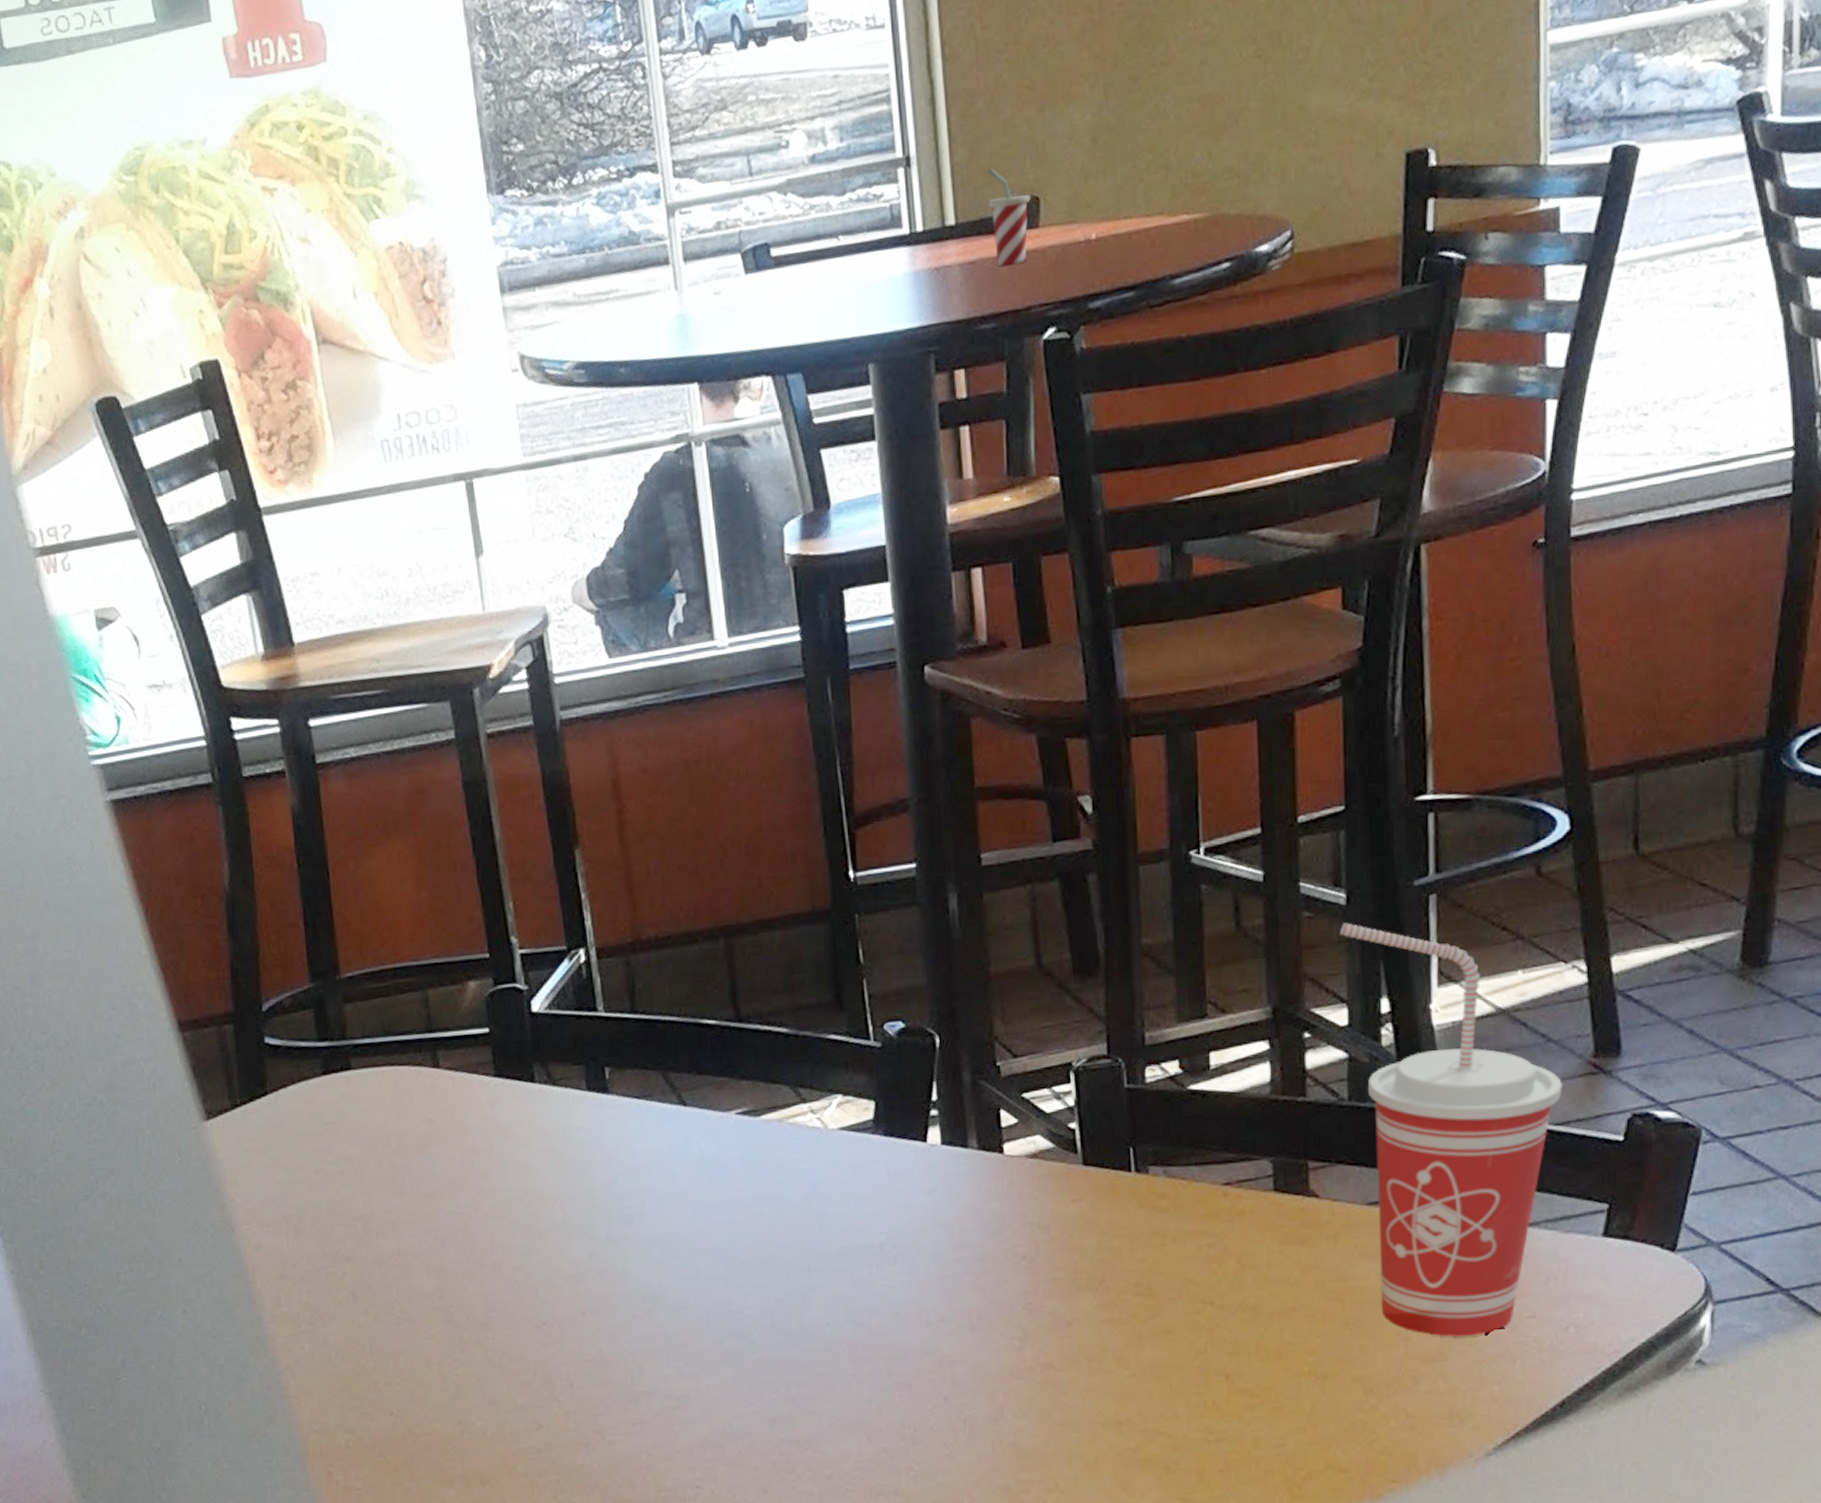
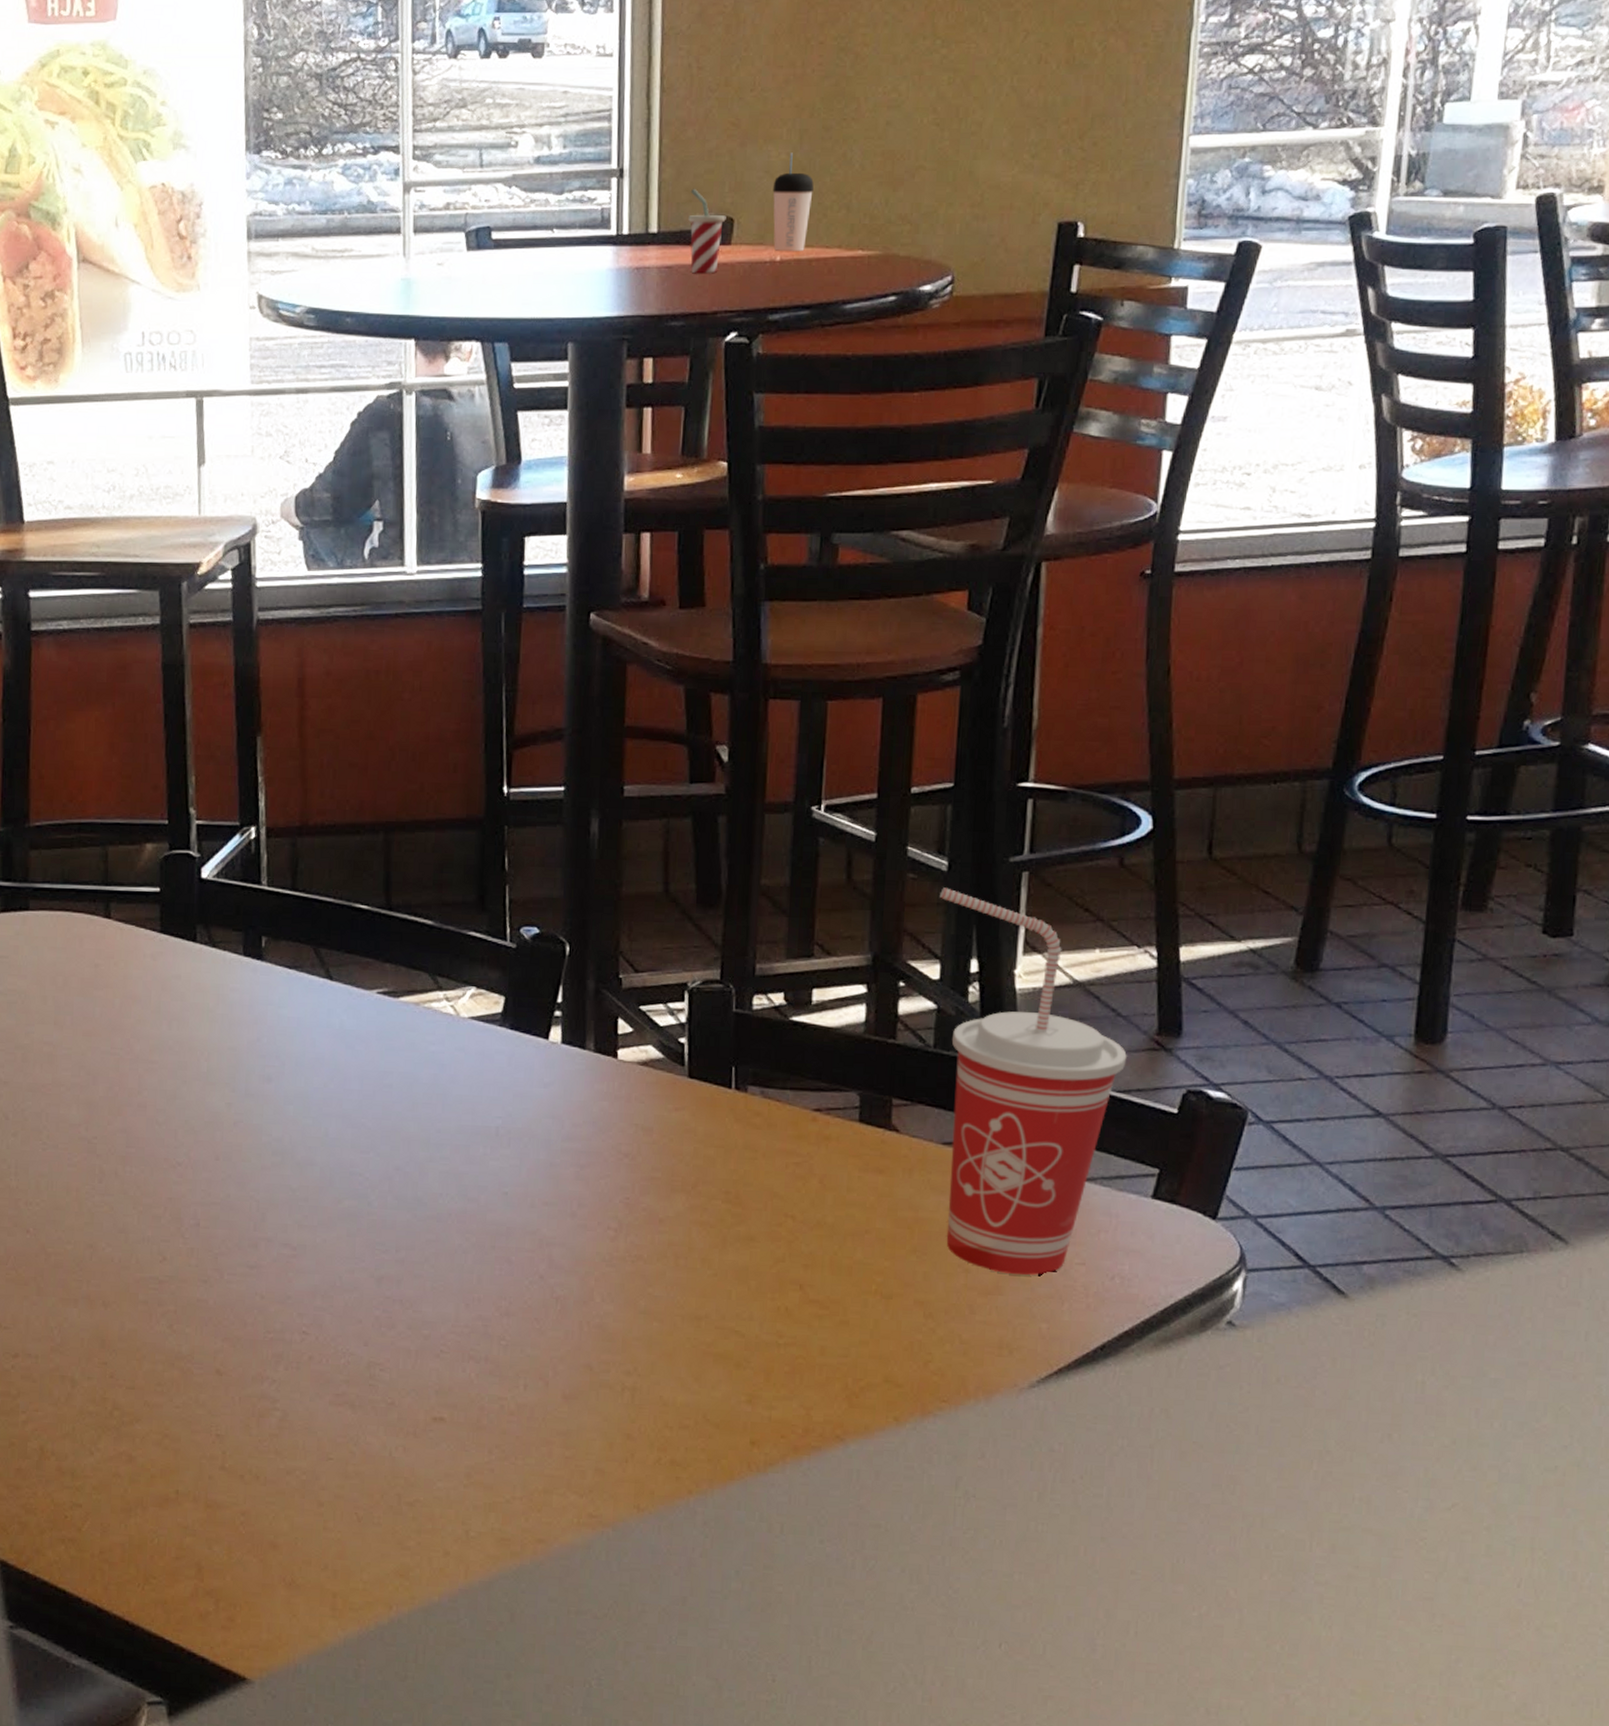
beverage cup: none [1079,111,1126,229] -> present [772,152,814,252]

